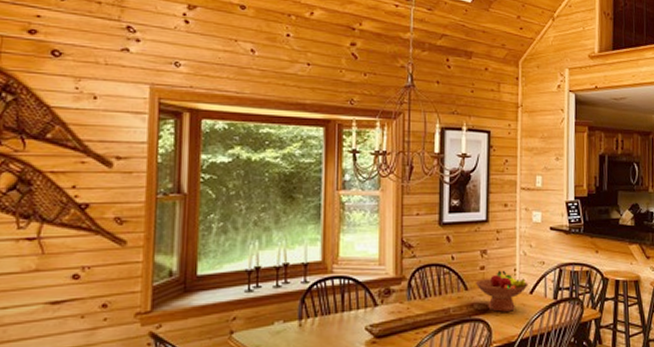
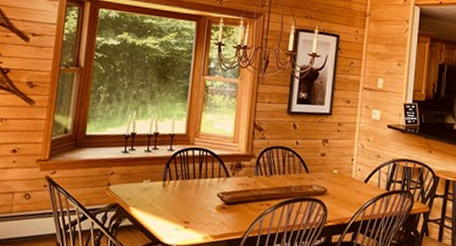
fruit bowl: present [475,270,528,312] -> none [315,158,364,196]

